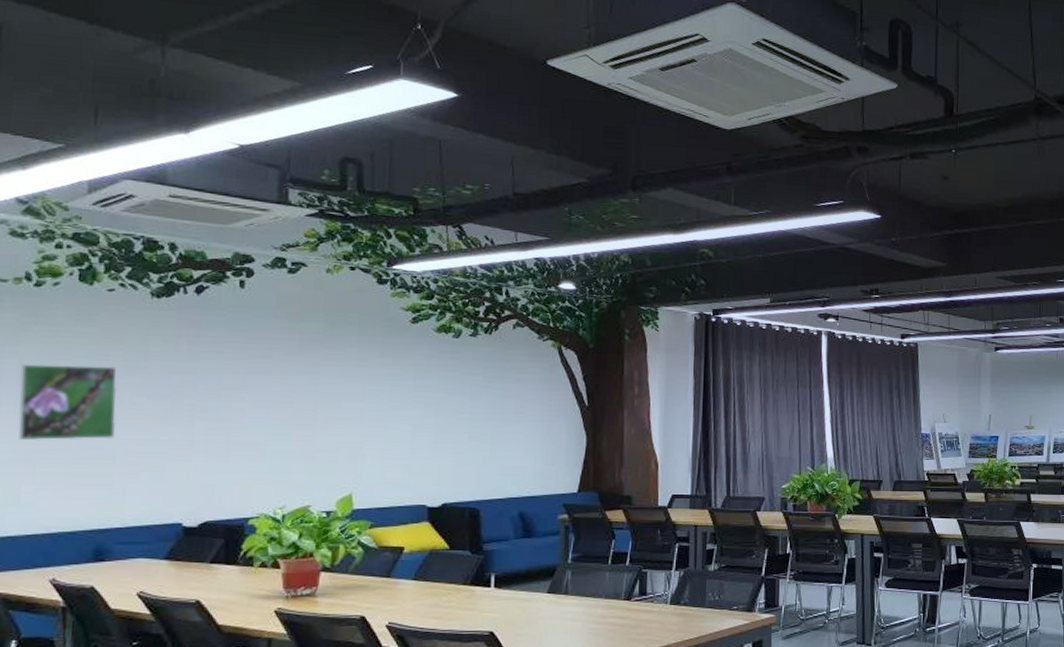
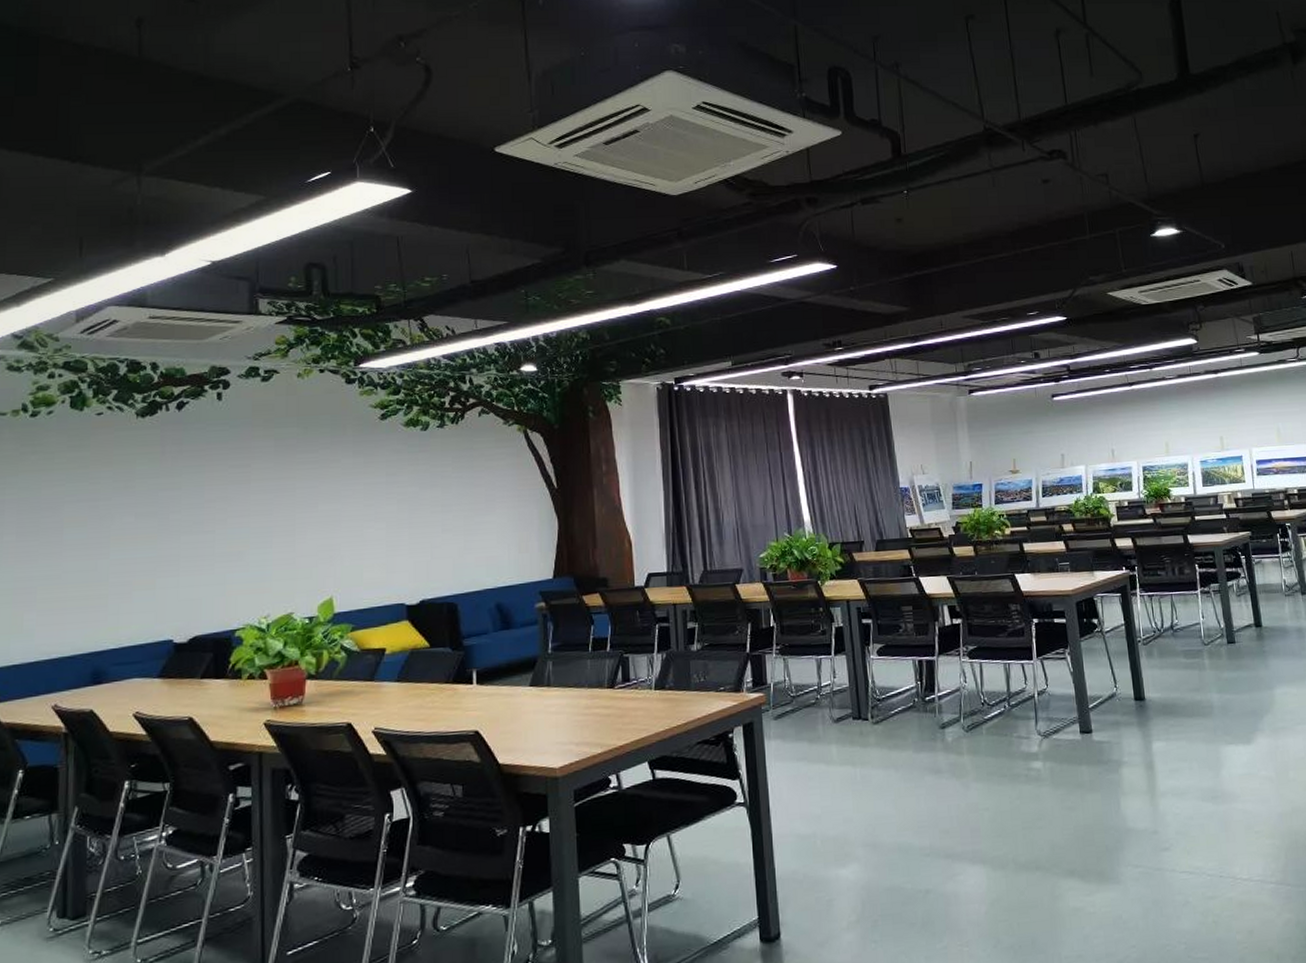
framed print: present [18,364,117,440] -> none [19,488,109,568]

